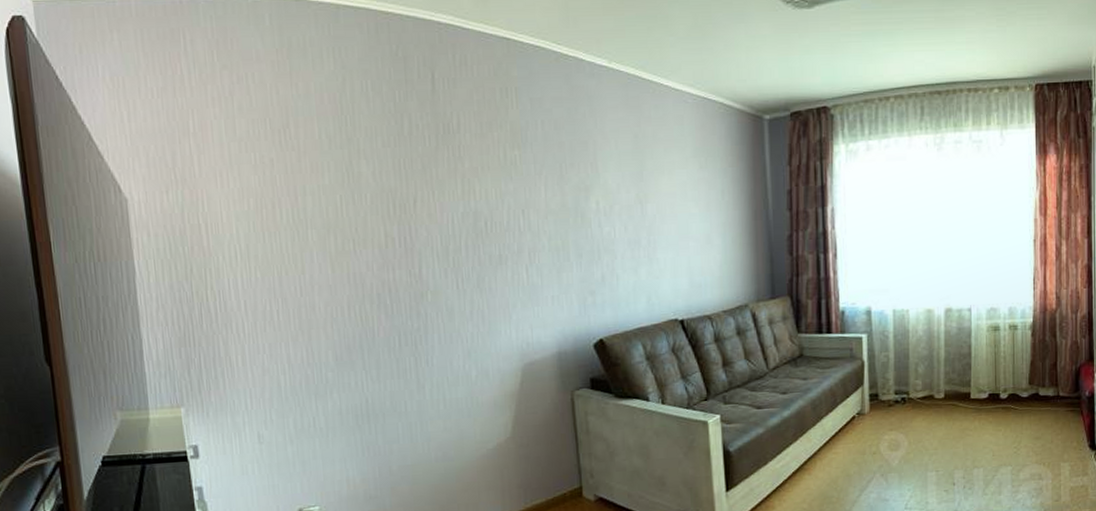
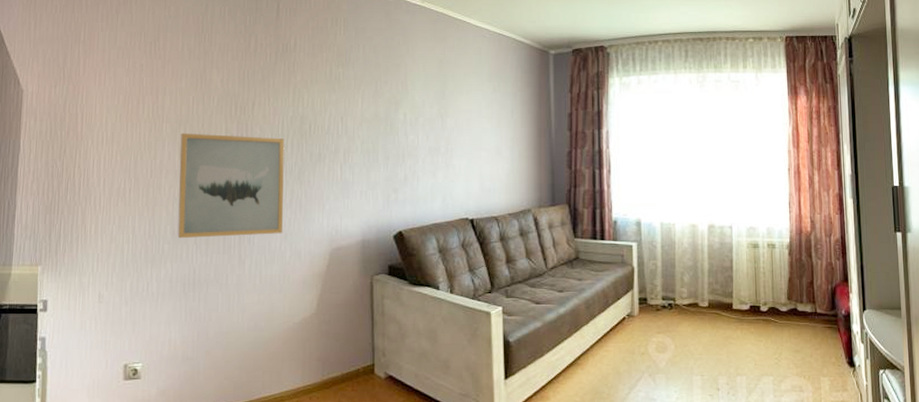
wall art: none [331,239,466,365] -> present [177,133,285,239]

